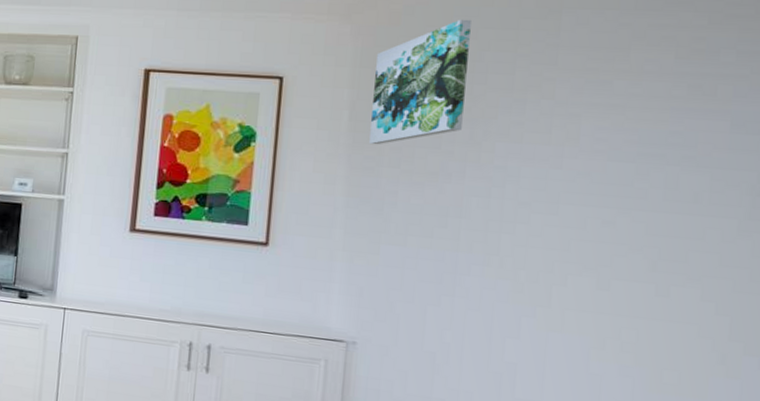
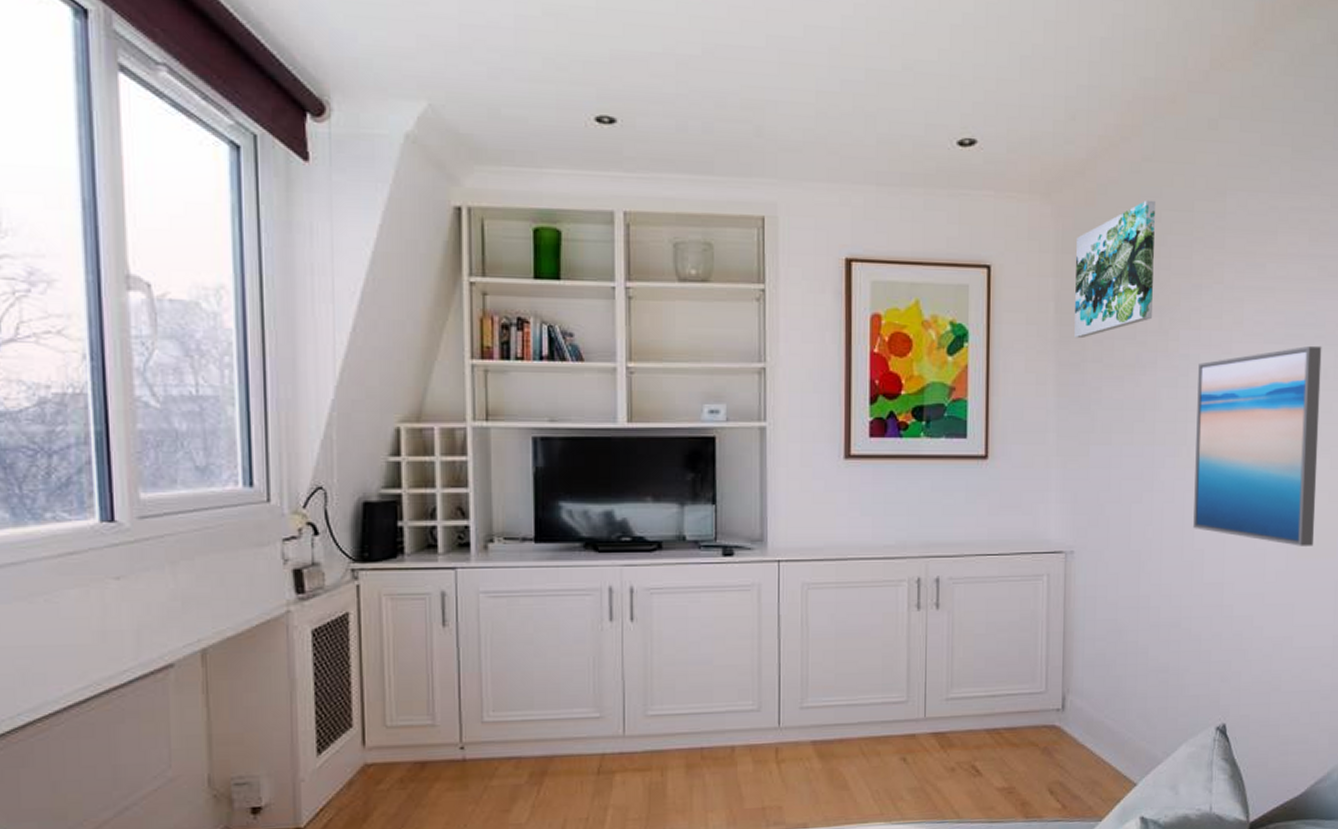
wall art: none [504,166,692,382] -> present [1193,345,1322,546]

